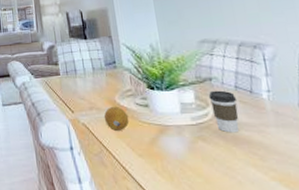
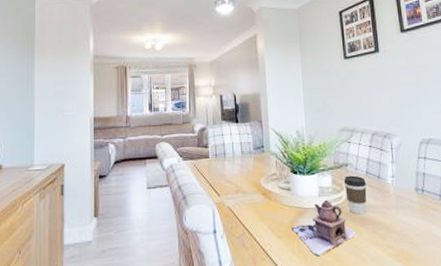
fruit: present [104,106,129,131] -> none [248,189,272,214]
teapot: none [152,117,229,177] -> present [291,200,356,257]

